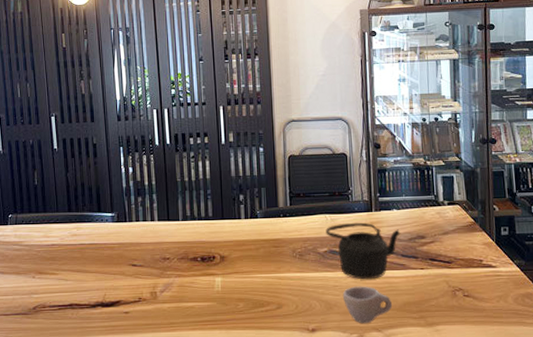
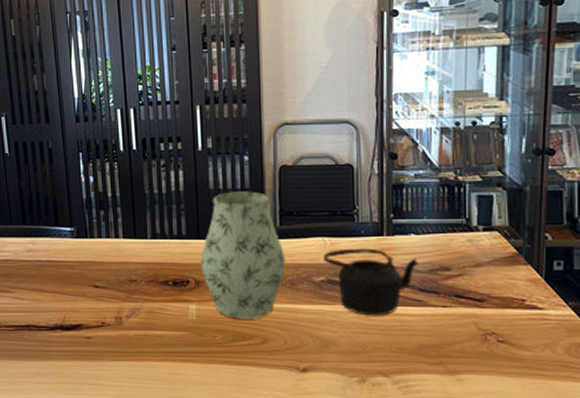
vase: none [225,177,296,288] -> present [201,191,286,319]
cup: present [342,286,393,324] -> none [341,323,404,367]

